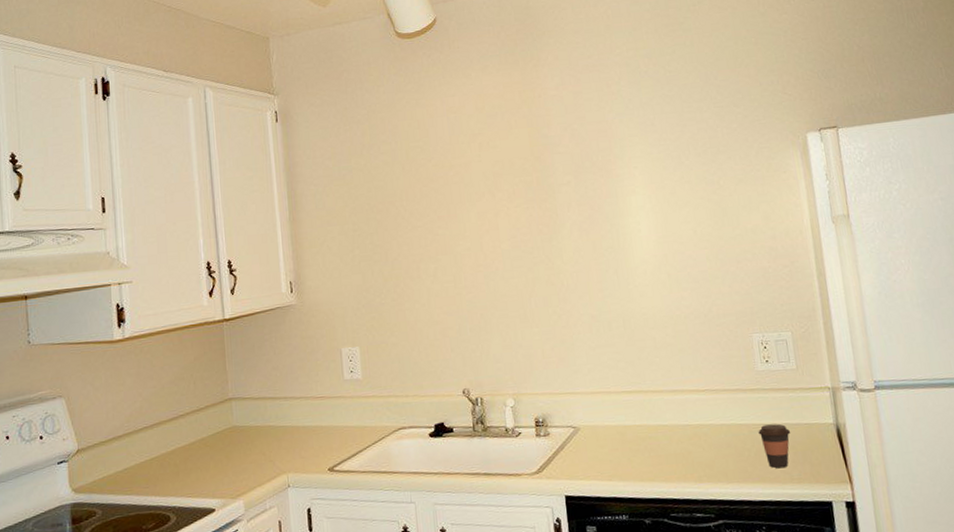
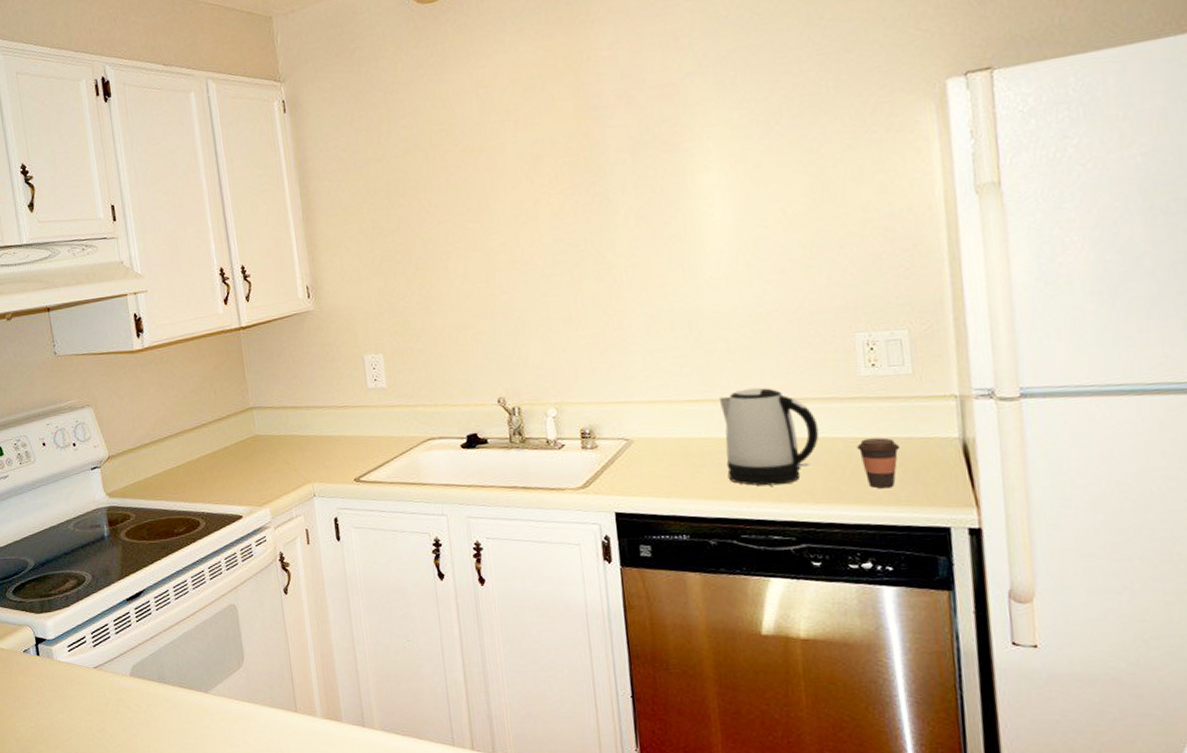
kettle: none [649,380,729,468] -> present [718,387,819,486]

